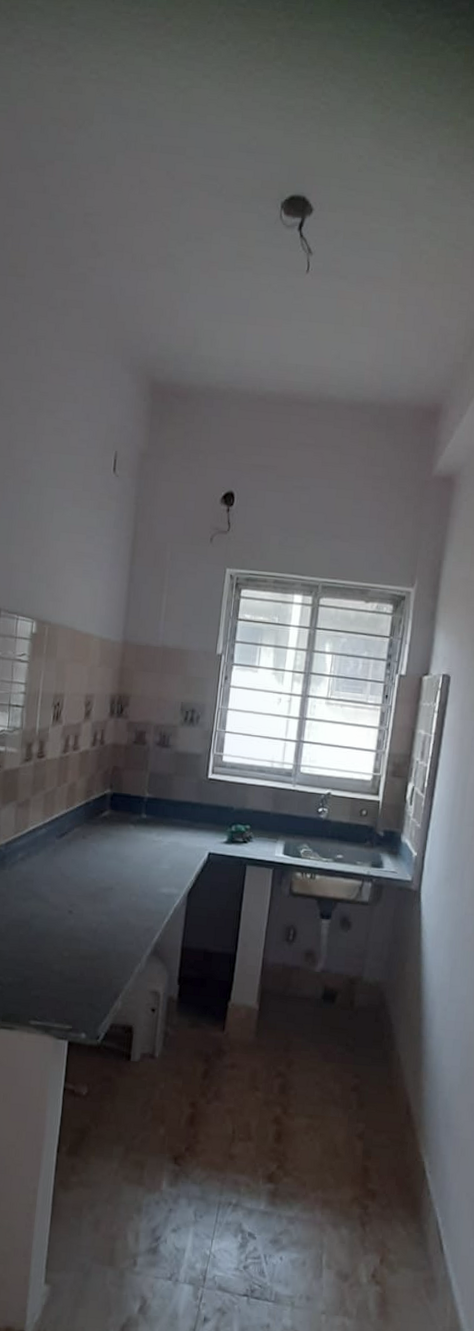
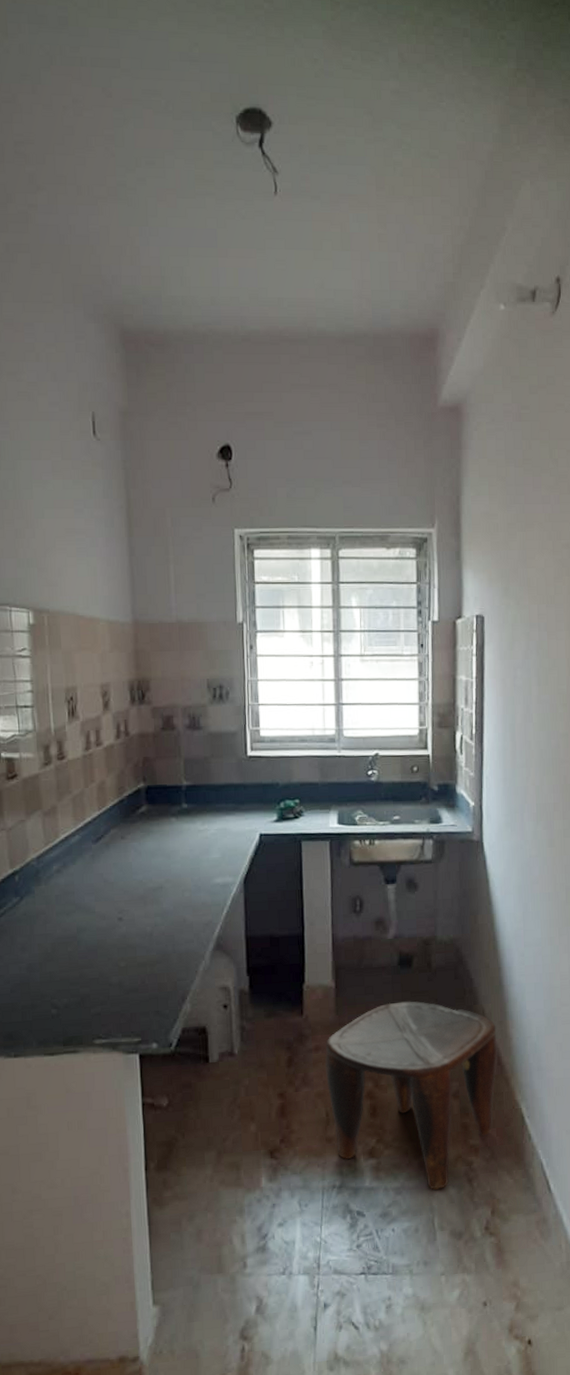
stool: none [237,1033,410,1227] -> present [325,1001,498,1190]

